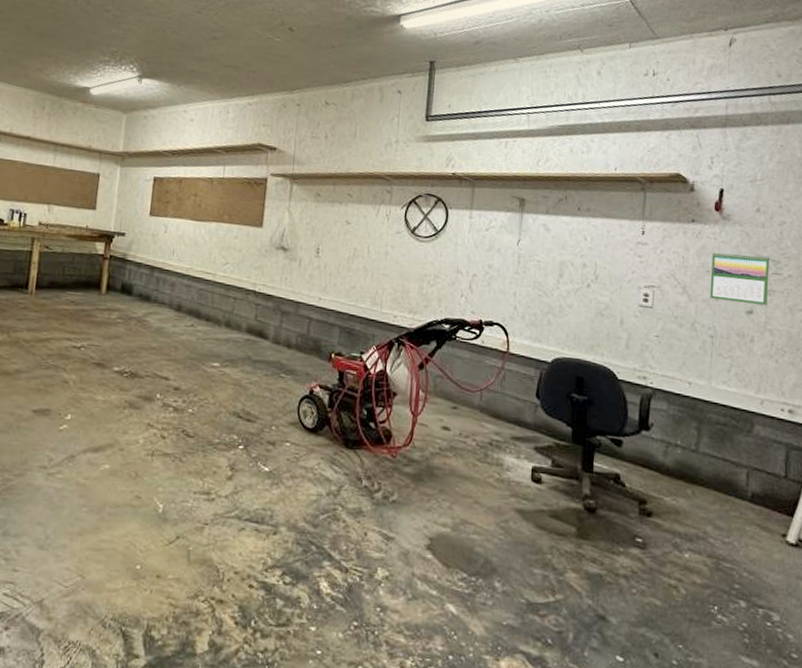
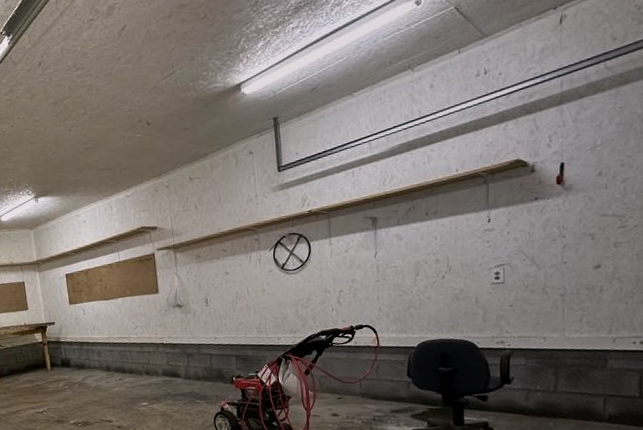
calendar: present [710,251,769,306] -> none [557,213,615,263]

